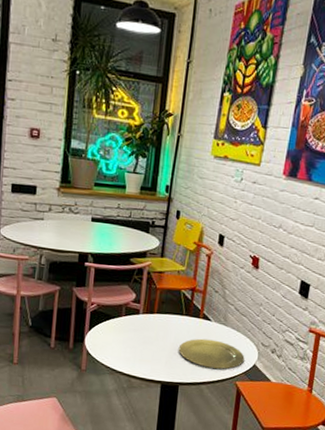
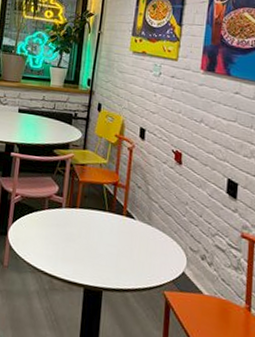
plate: present [178,338,245,369] -> none [101,238,172,276]

